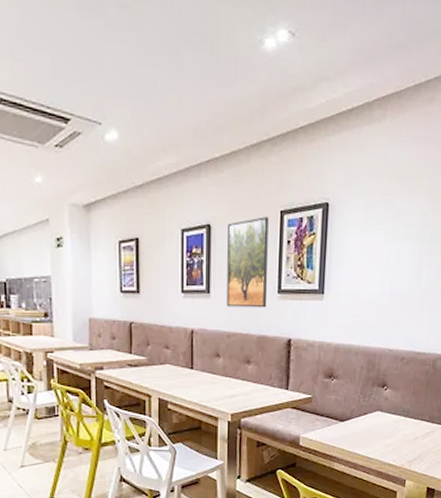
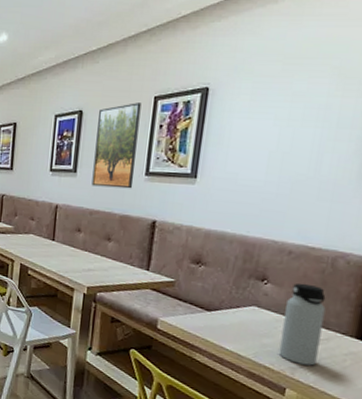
water bottle: none [399,385,431,457] -> present [278,283,326,366]

